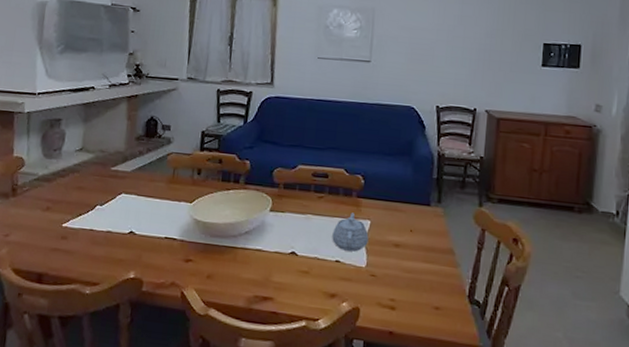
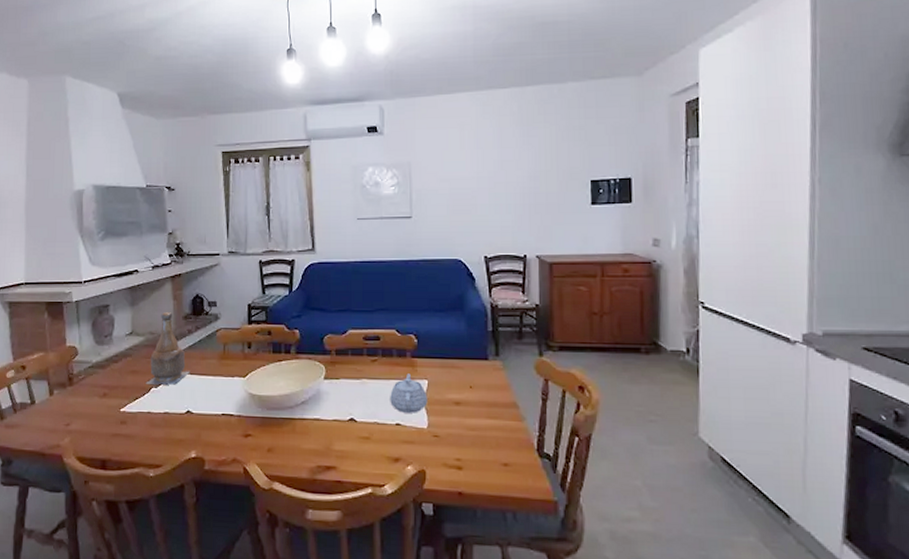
bottle: none [91,131,136,205] -> present [146,312,189,385]

